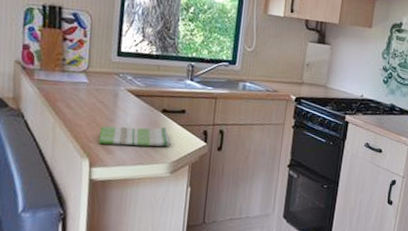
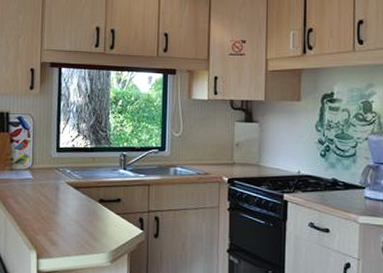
dish towel: present [99,126,171,147] -> none [44,216,109,237]

